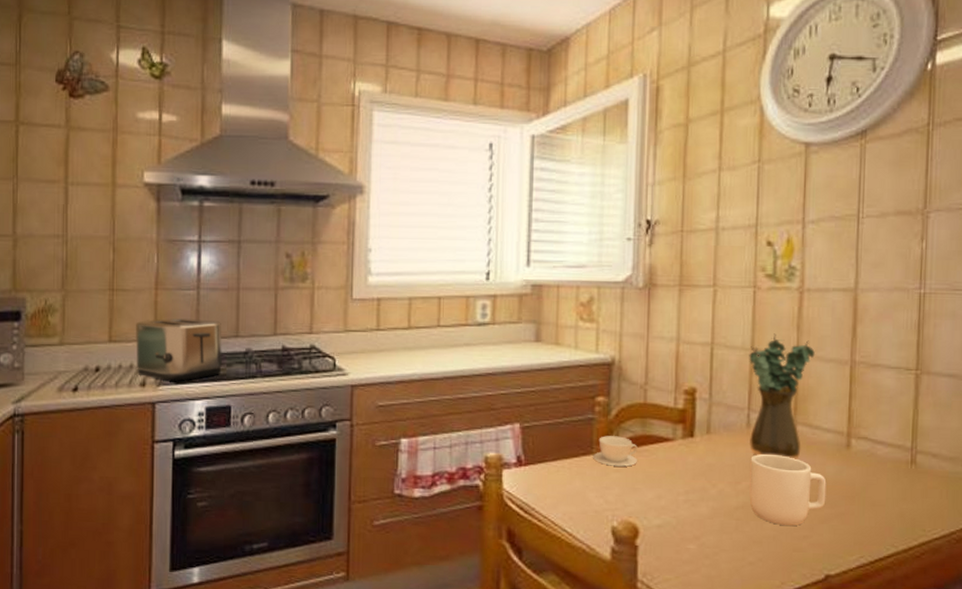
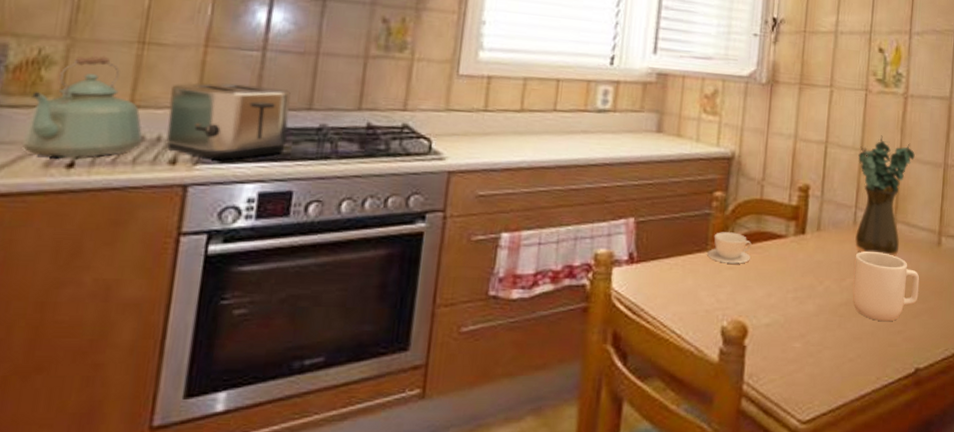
kettle: none [42,302,121,384] -> present [21,56,143,158]

